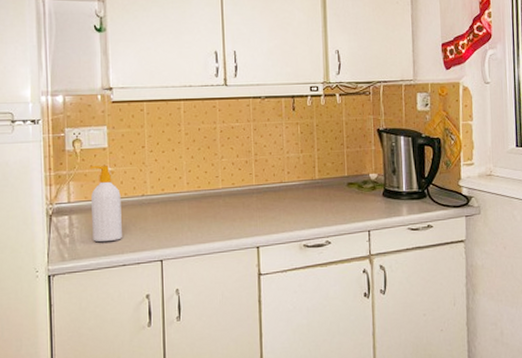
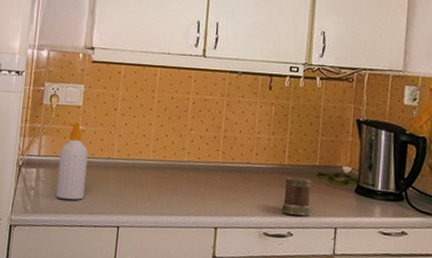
mug: none [317,189,345,224] -> present [281,177,312,216]

